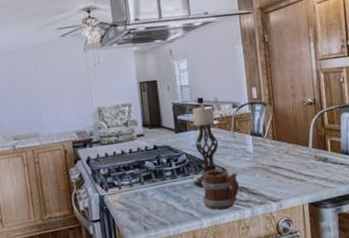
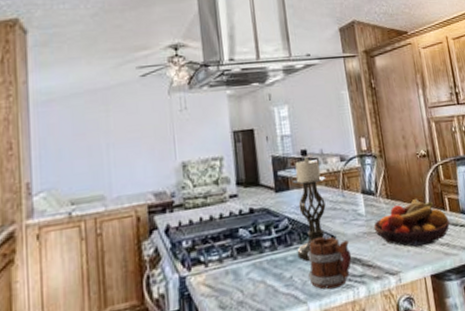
fruit bowl: none [260,139,330,180] -> present [373,198,450,247]

